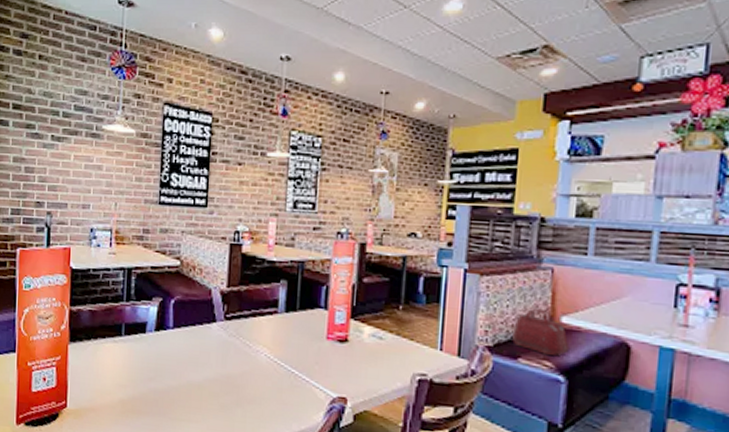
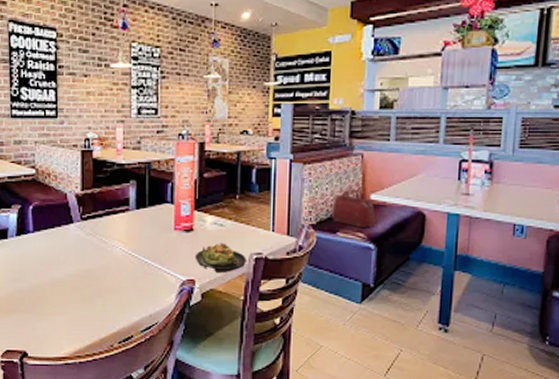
salad: none [348,358,408,393] -> present [194,243,246,272]

